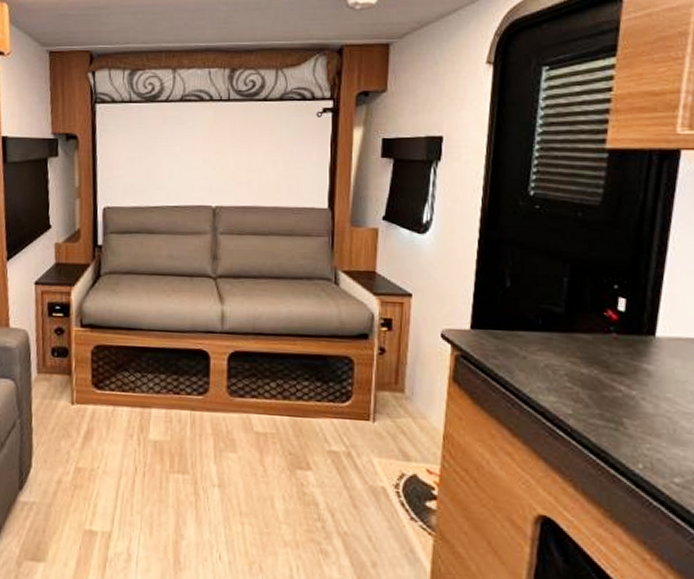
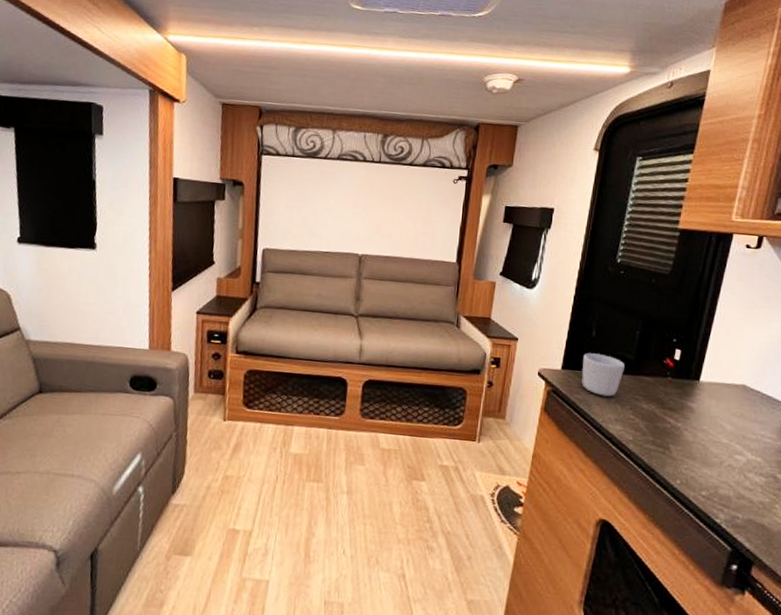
mug: none [497,307,553,360] -> present [582,353,625,397]

